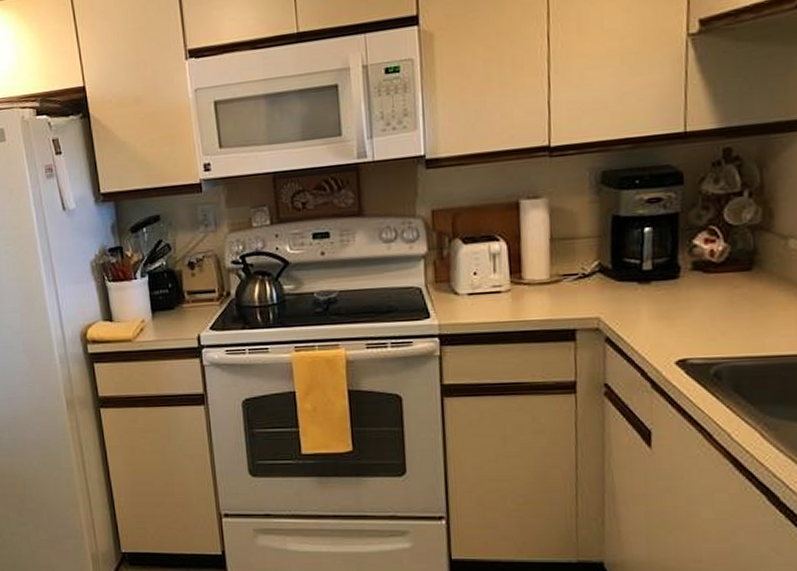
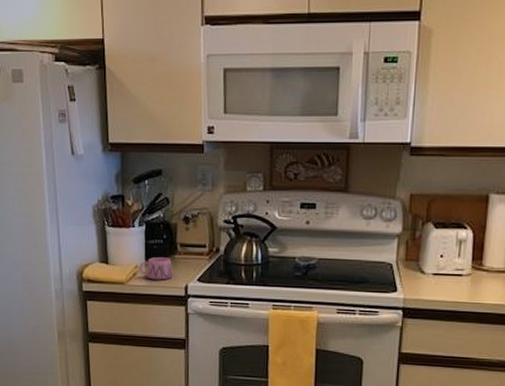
mug: none [145,308,183,334] -> present [139,257,173,280]

